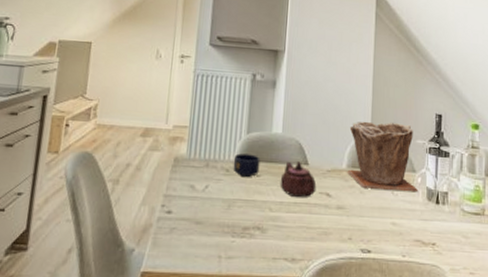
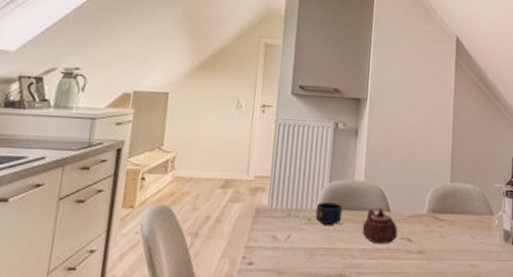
plant pot: present [347,121,419,192] -> none [428,167,496,235]

